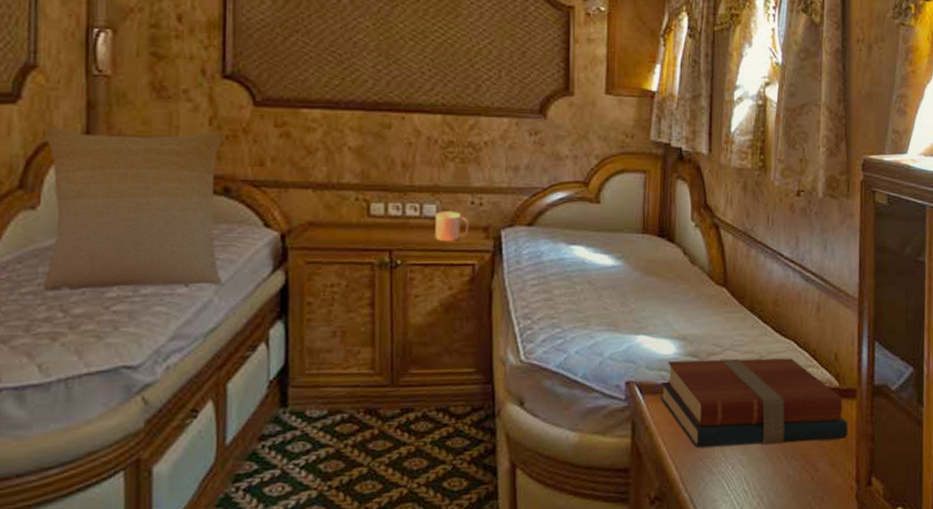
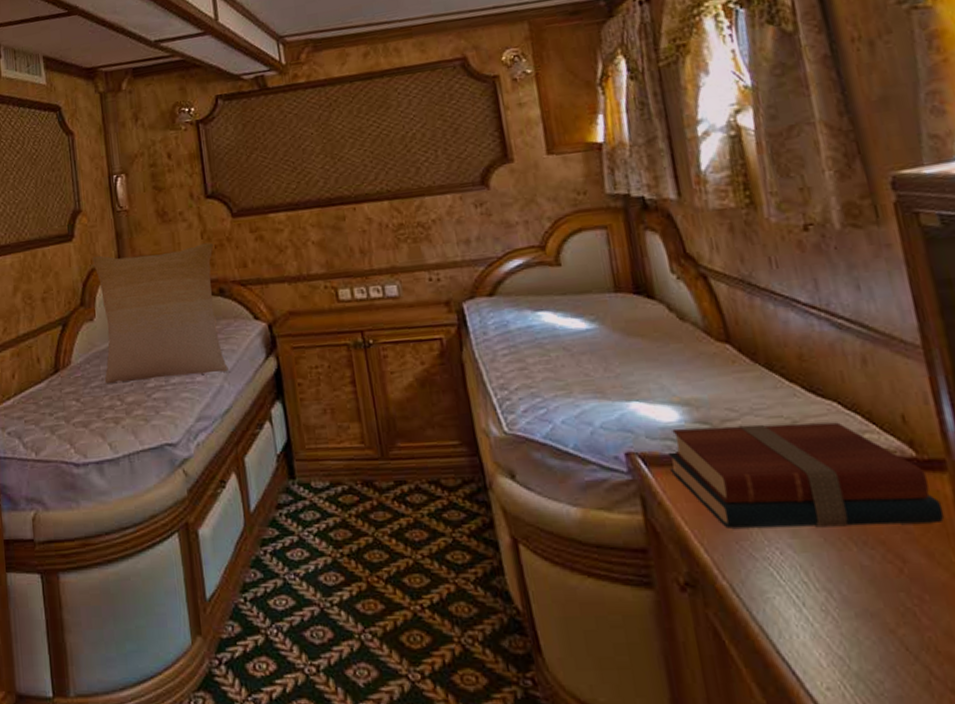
mug: present [435,211,469,241] -> none [397,289,431,319]

